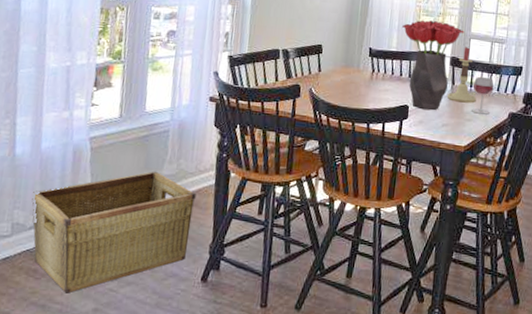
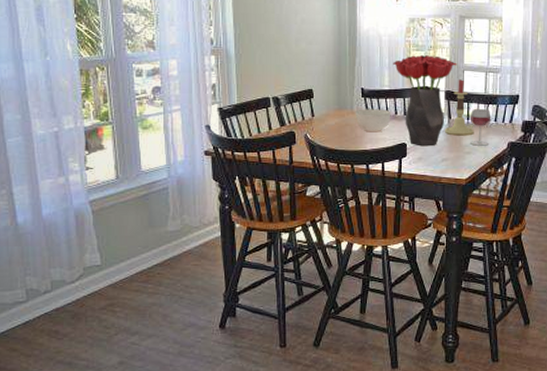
hamper: present [32,171,196,294] -> none [42,228,204,350]
bowl: none [360,68,396,93] -> present [355,109,391,133]

